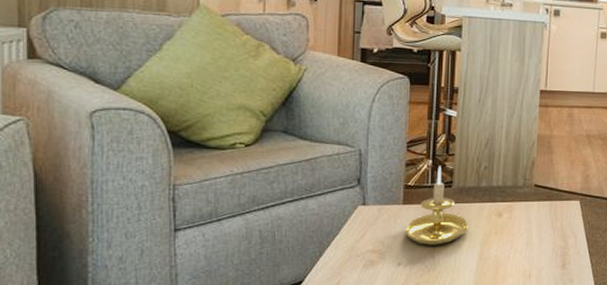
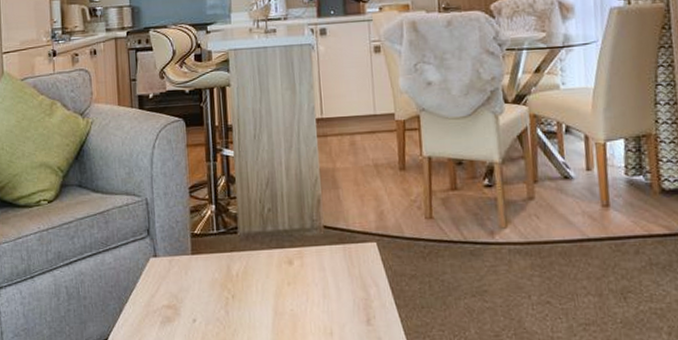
candle holder: present [405,165,468,245] -> none [196,210,259,299]

